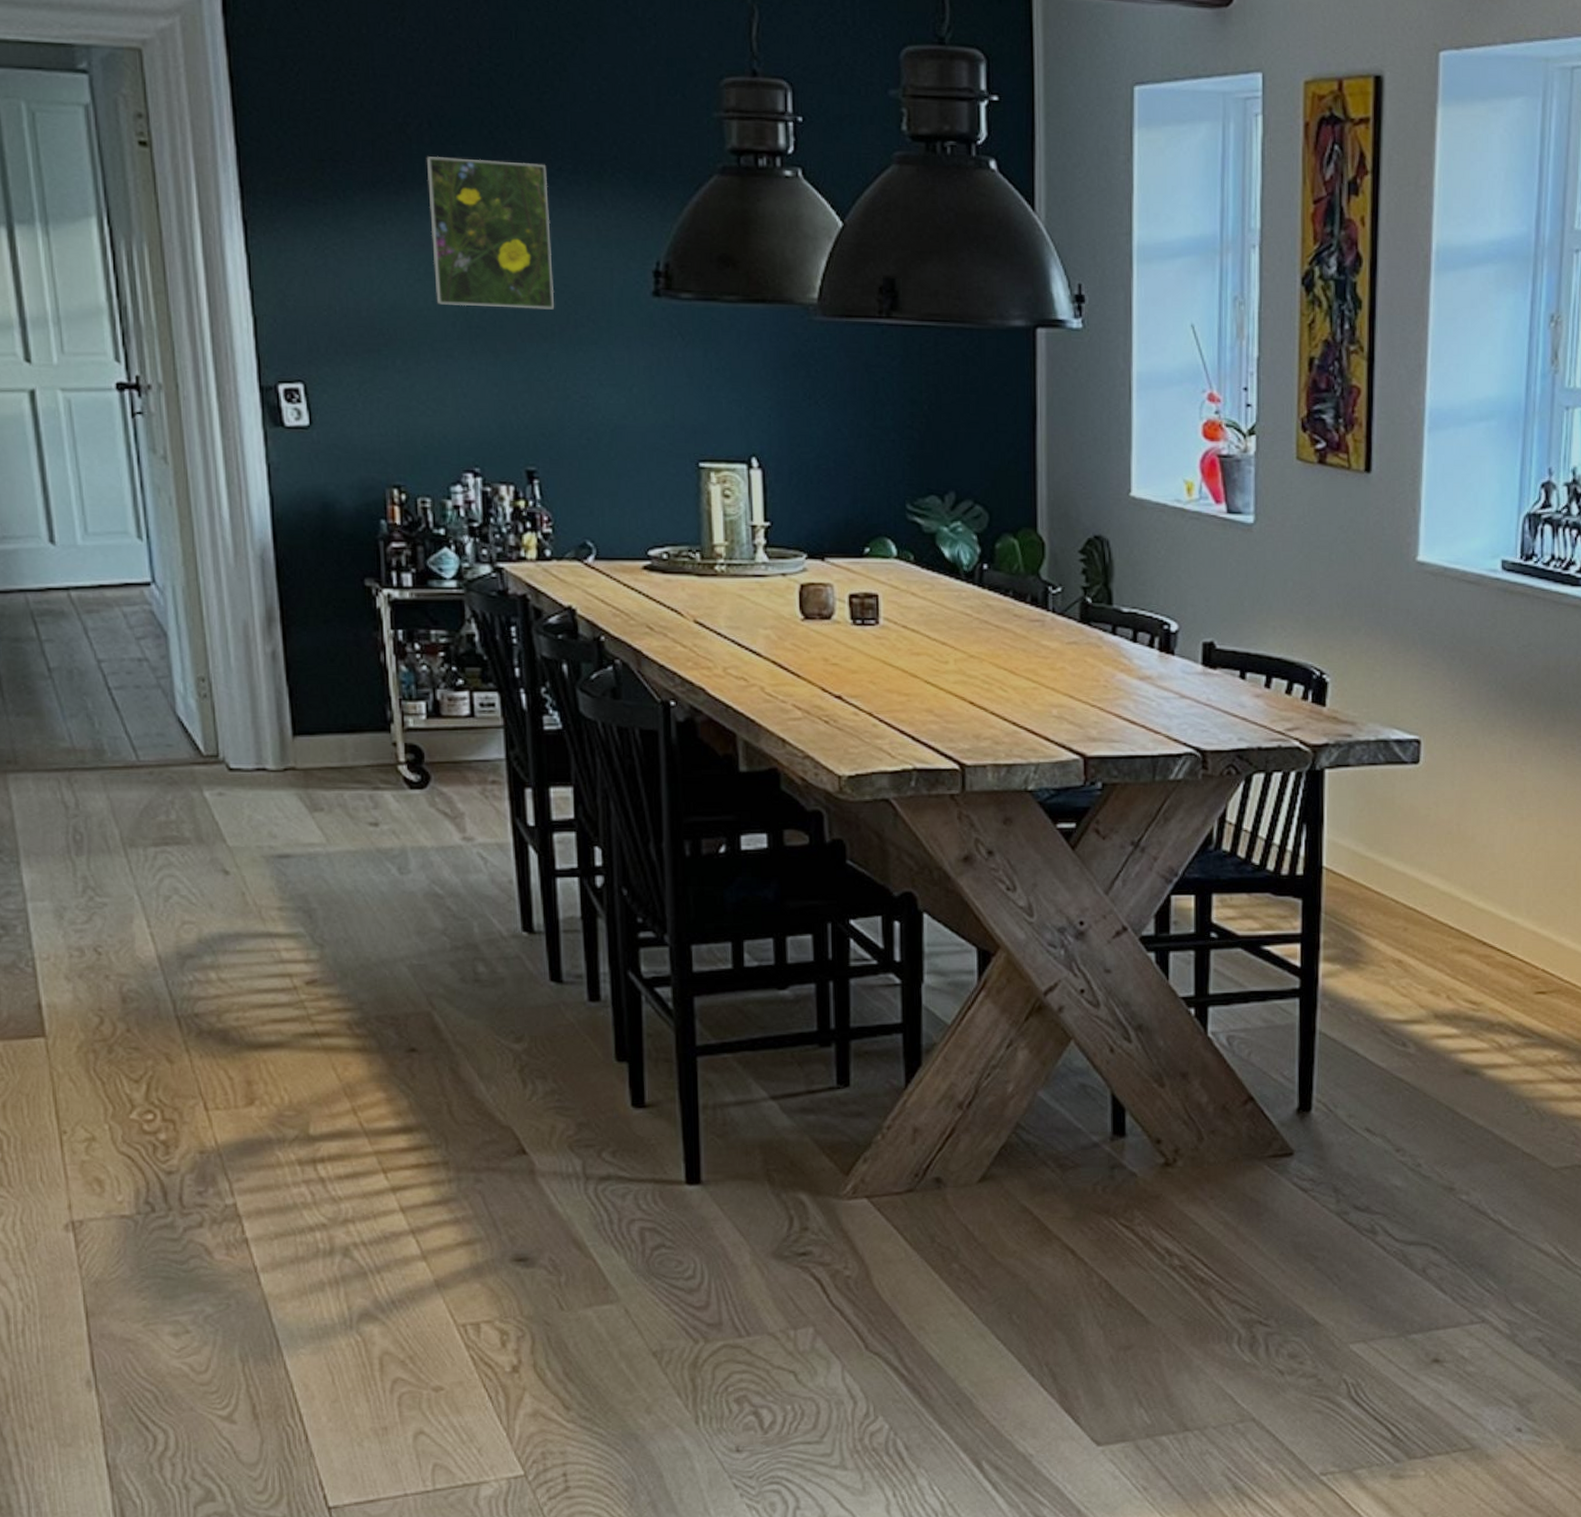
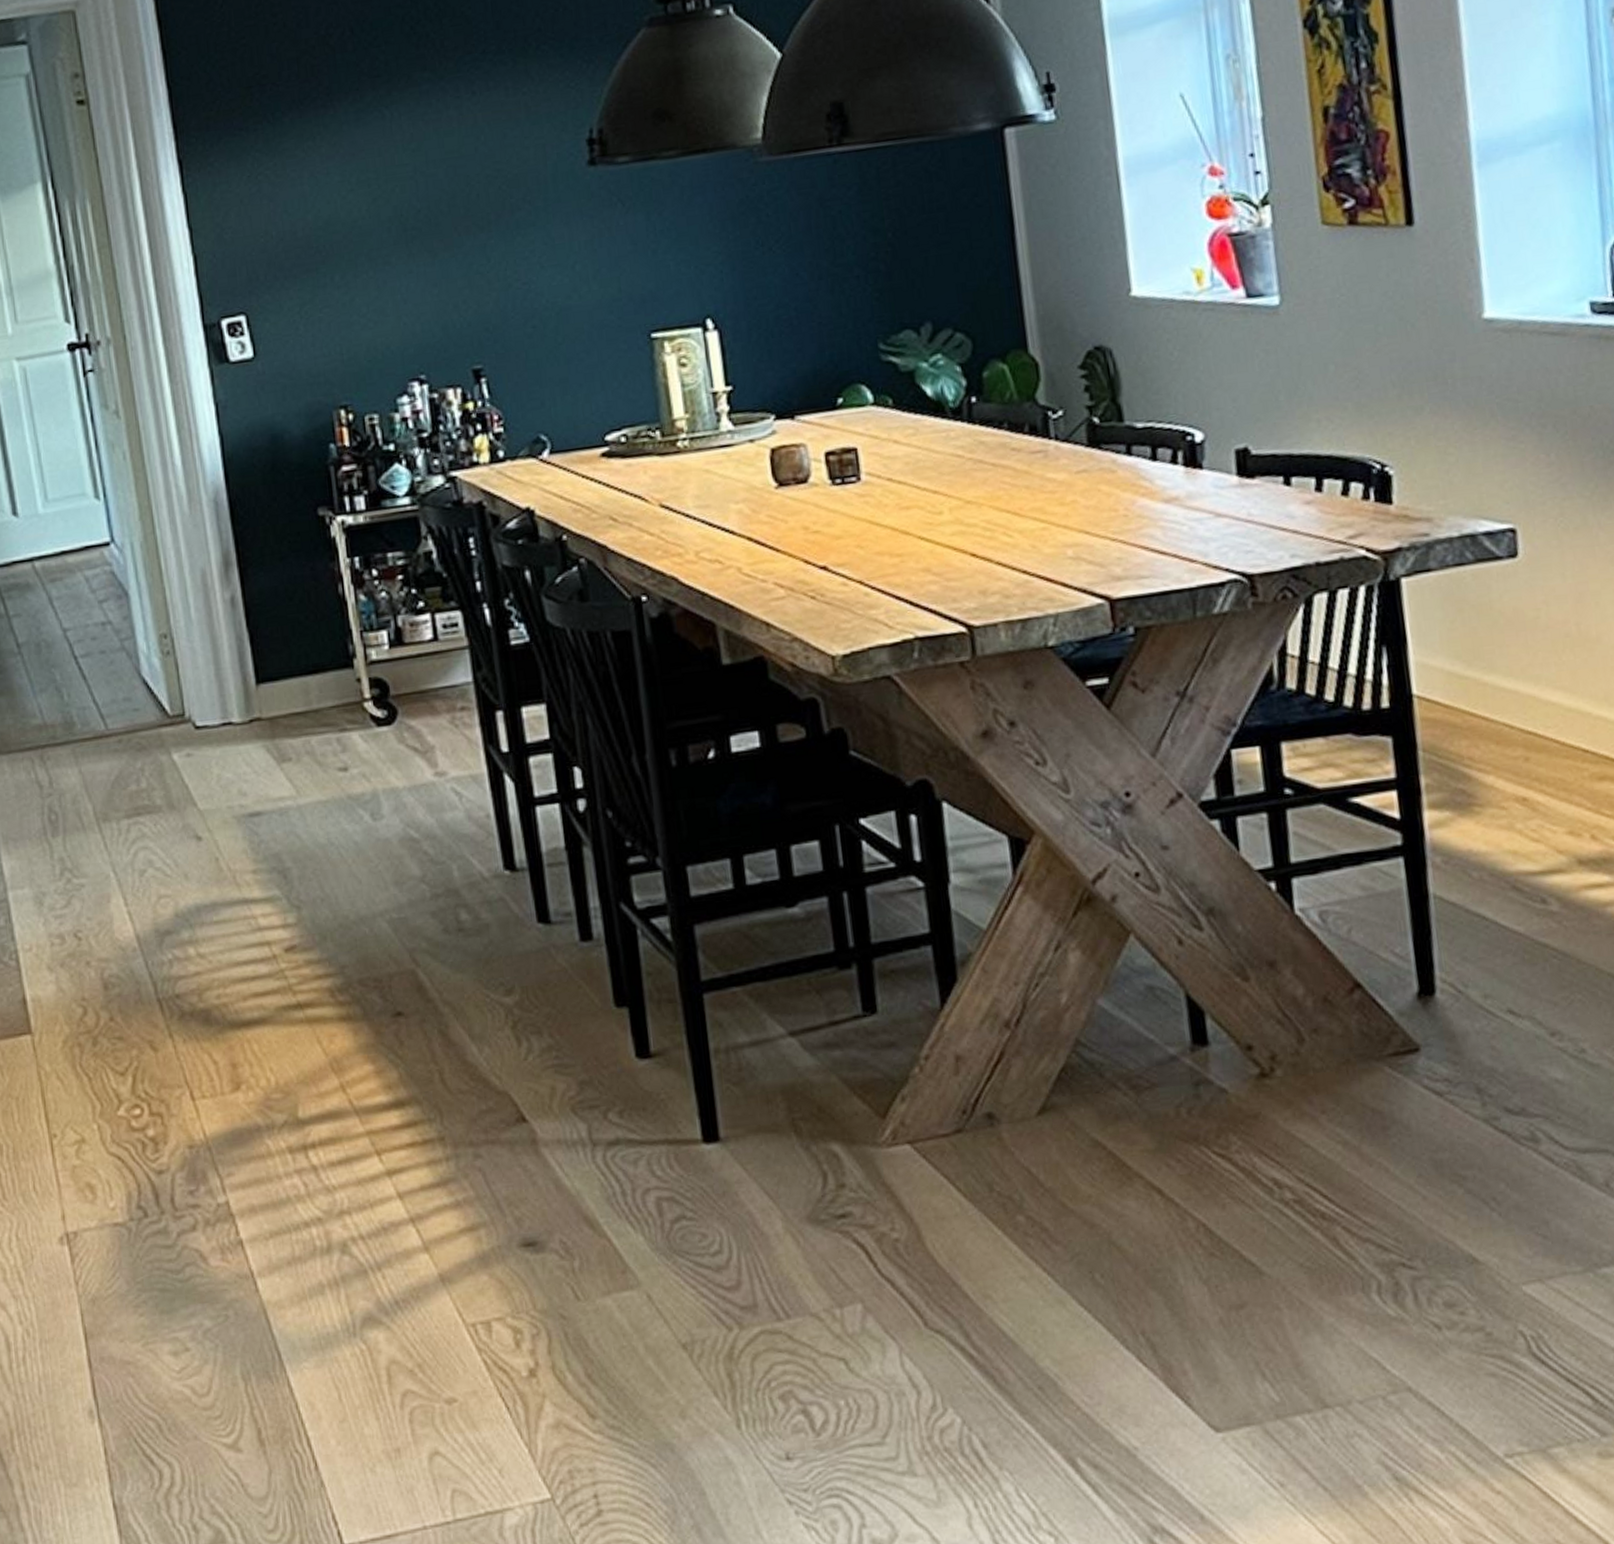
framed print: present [426,156,555,310] -> none [350,50,488,212]

